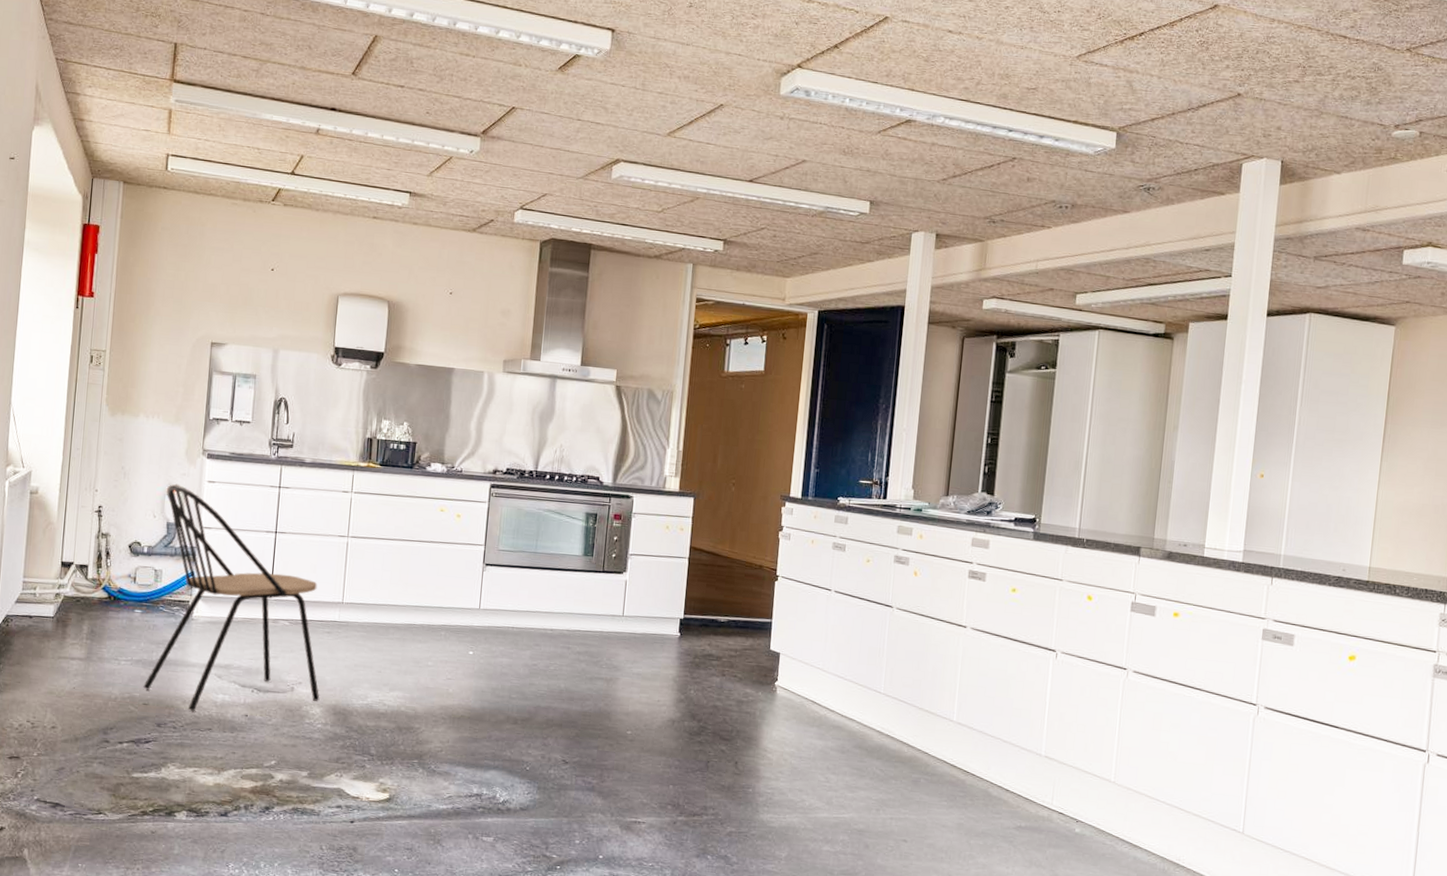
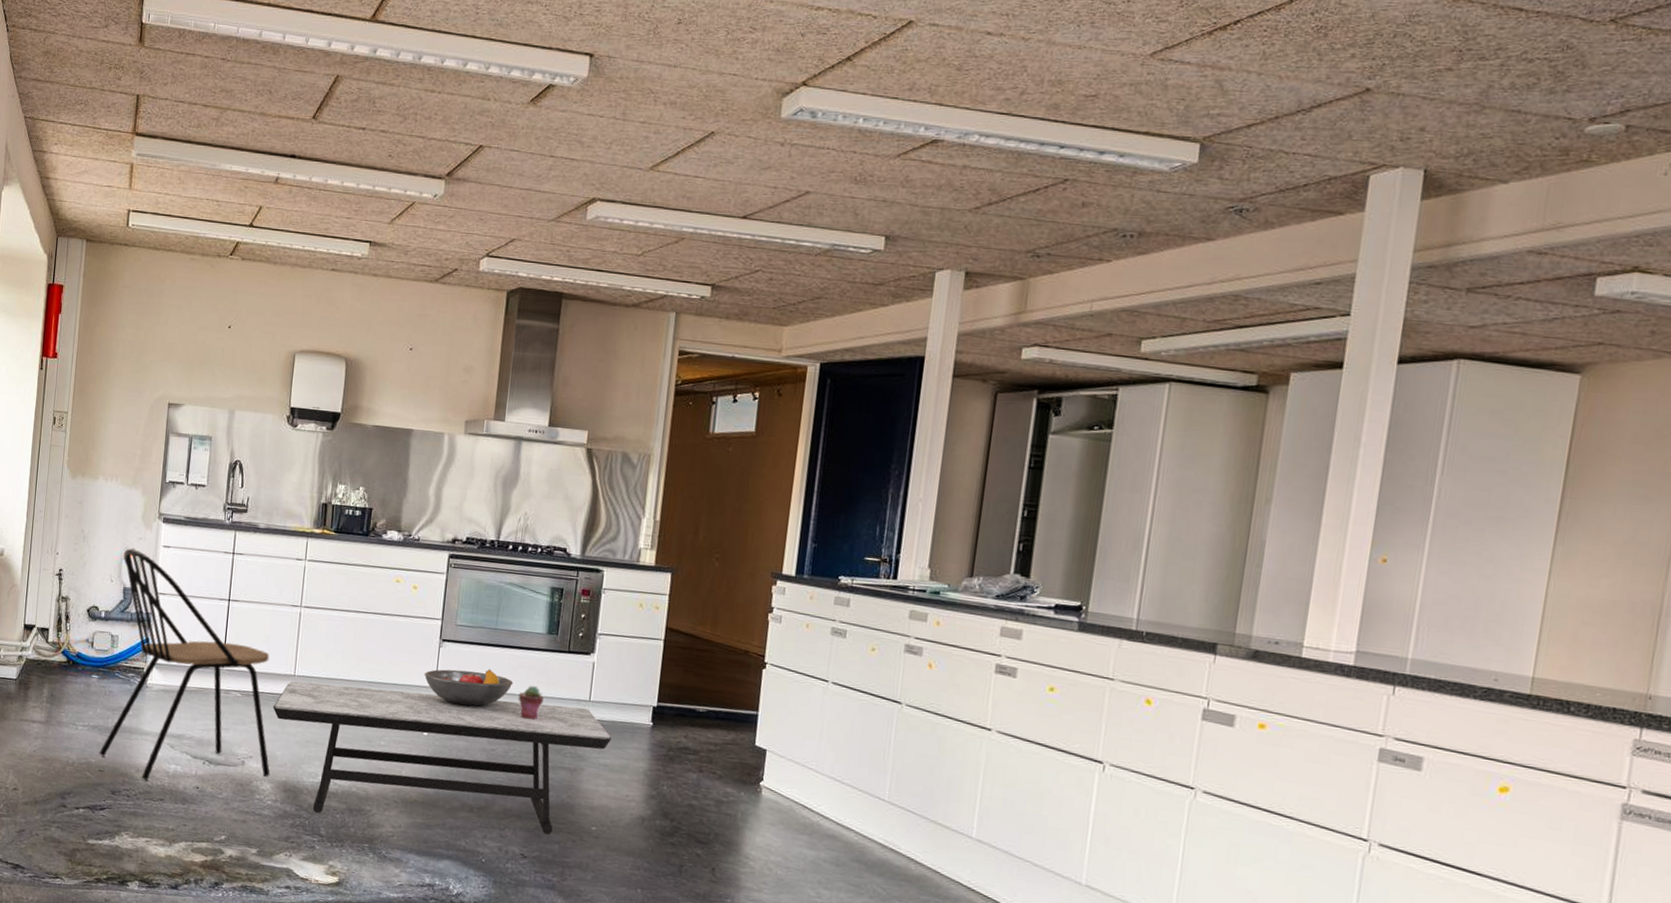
coffee table: none [321,608,644,741] -> present [272,681,612,835]
fruit bowl: none [468,590,553,625] -> present [424,669,513,706]
potted succulent: none [557,603,581,636] -> present [518,685,544,720]

